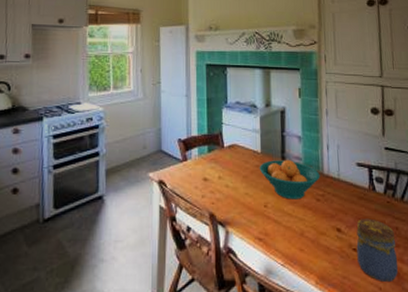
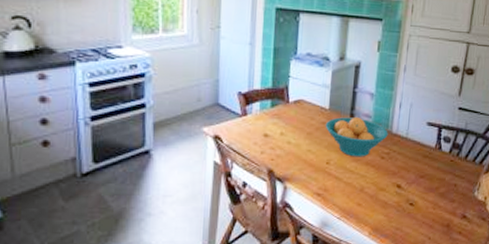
jar: present [356,218,399,283] -> none [412,176,452,233]

